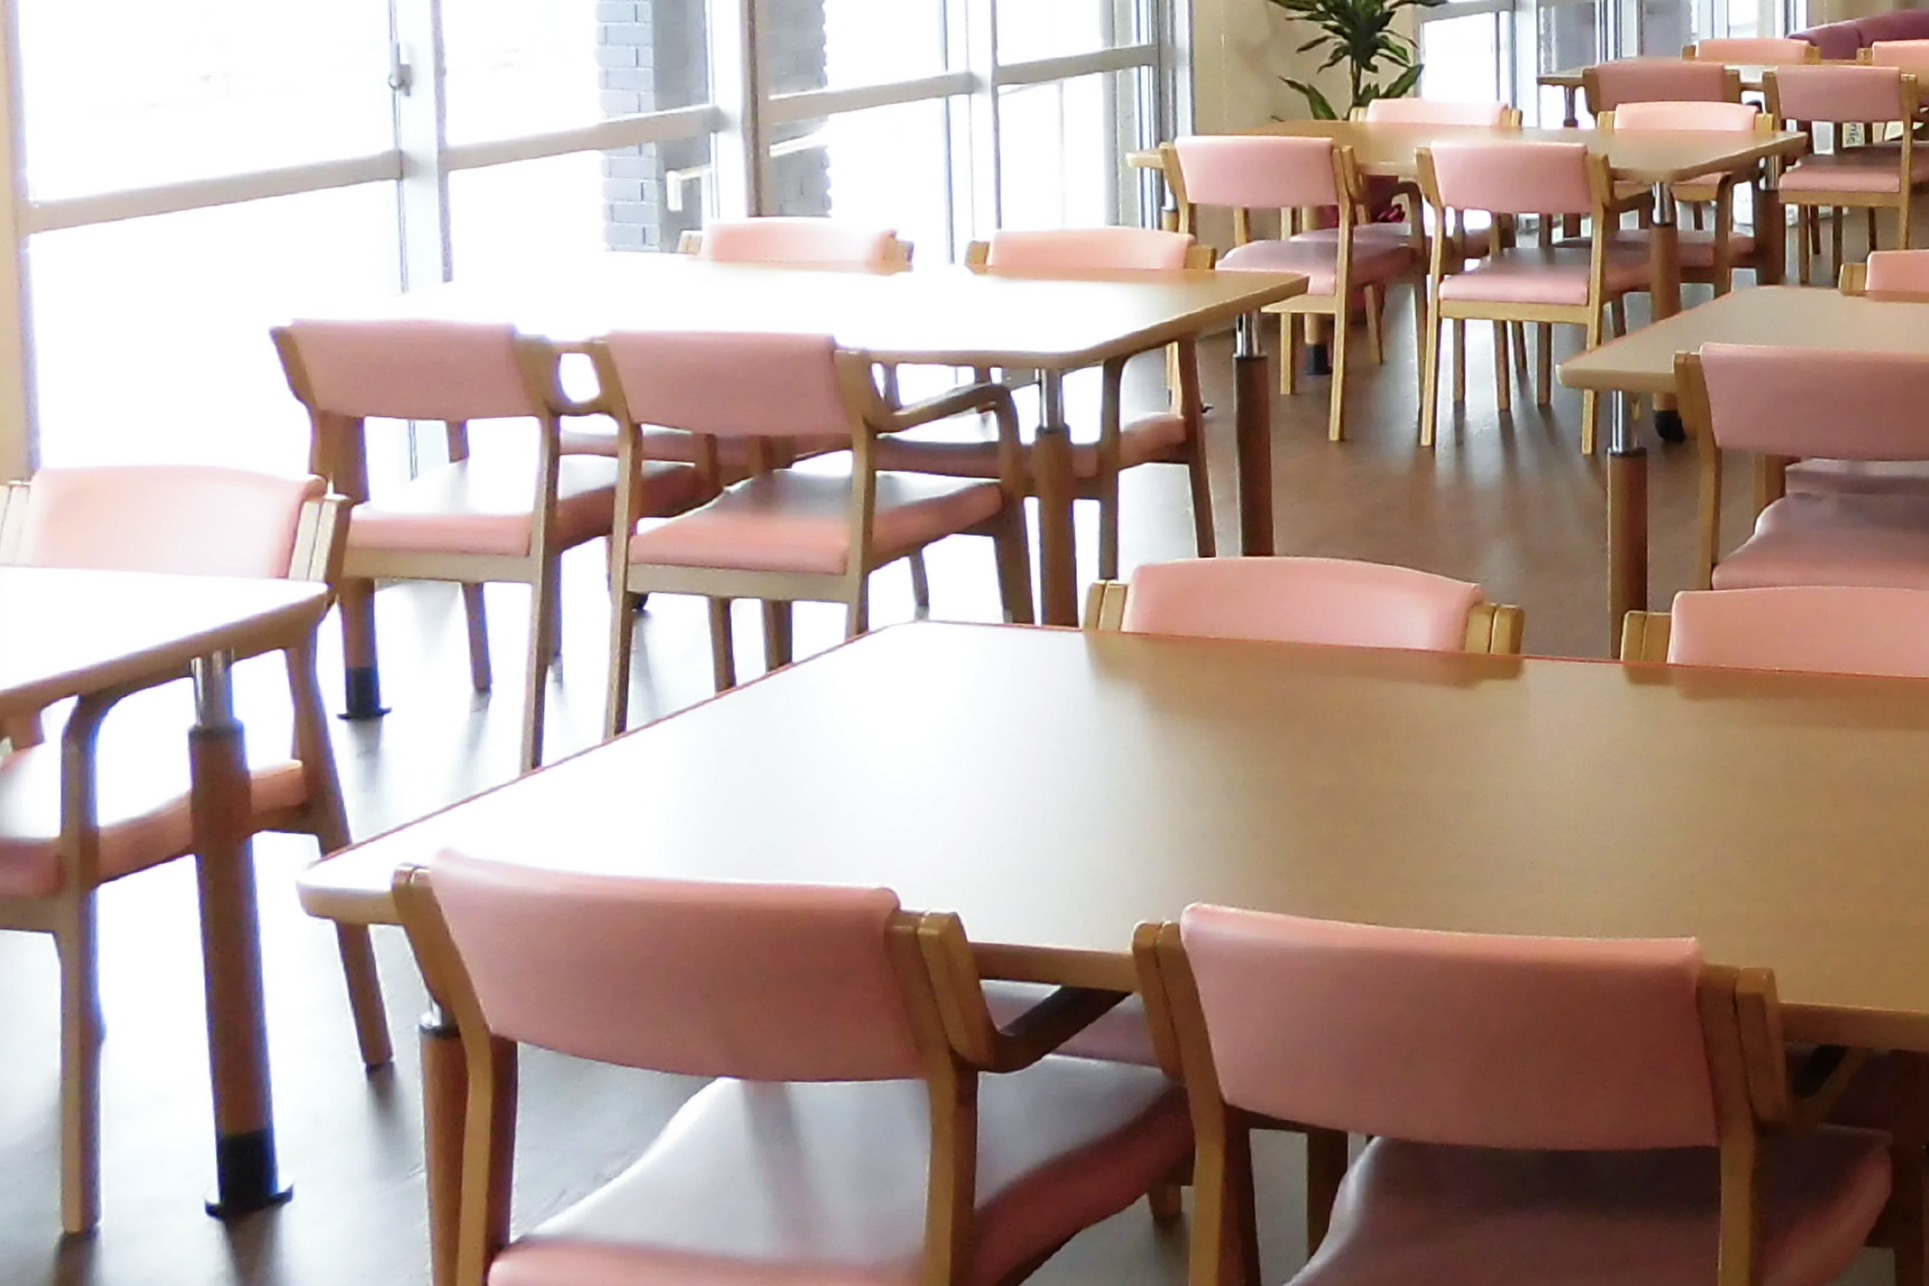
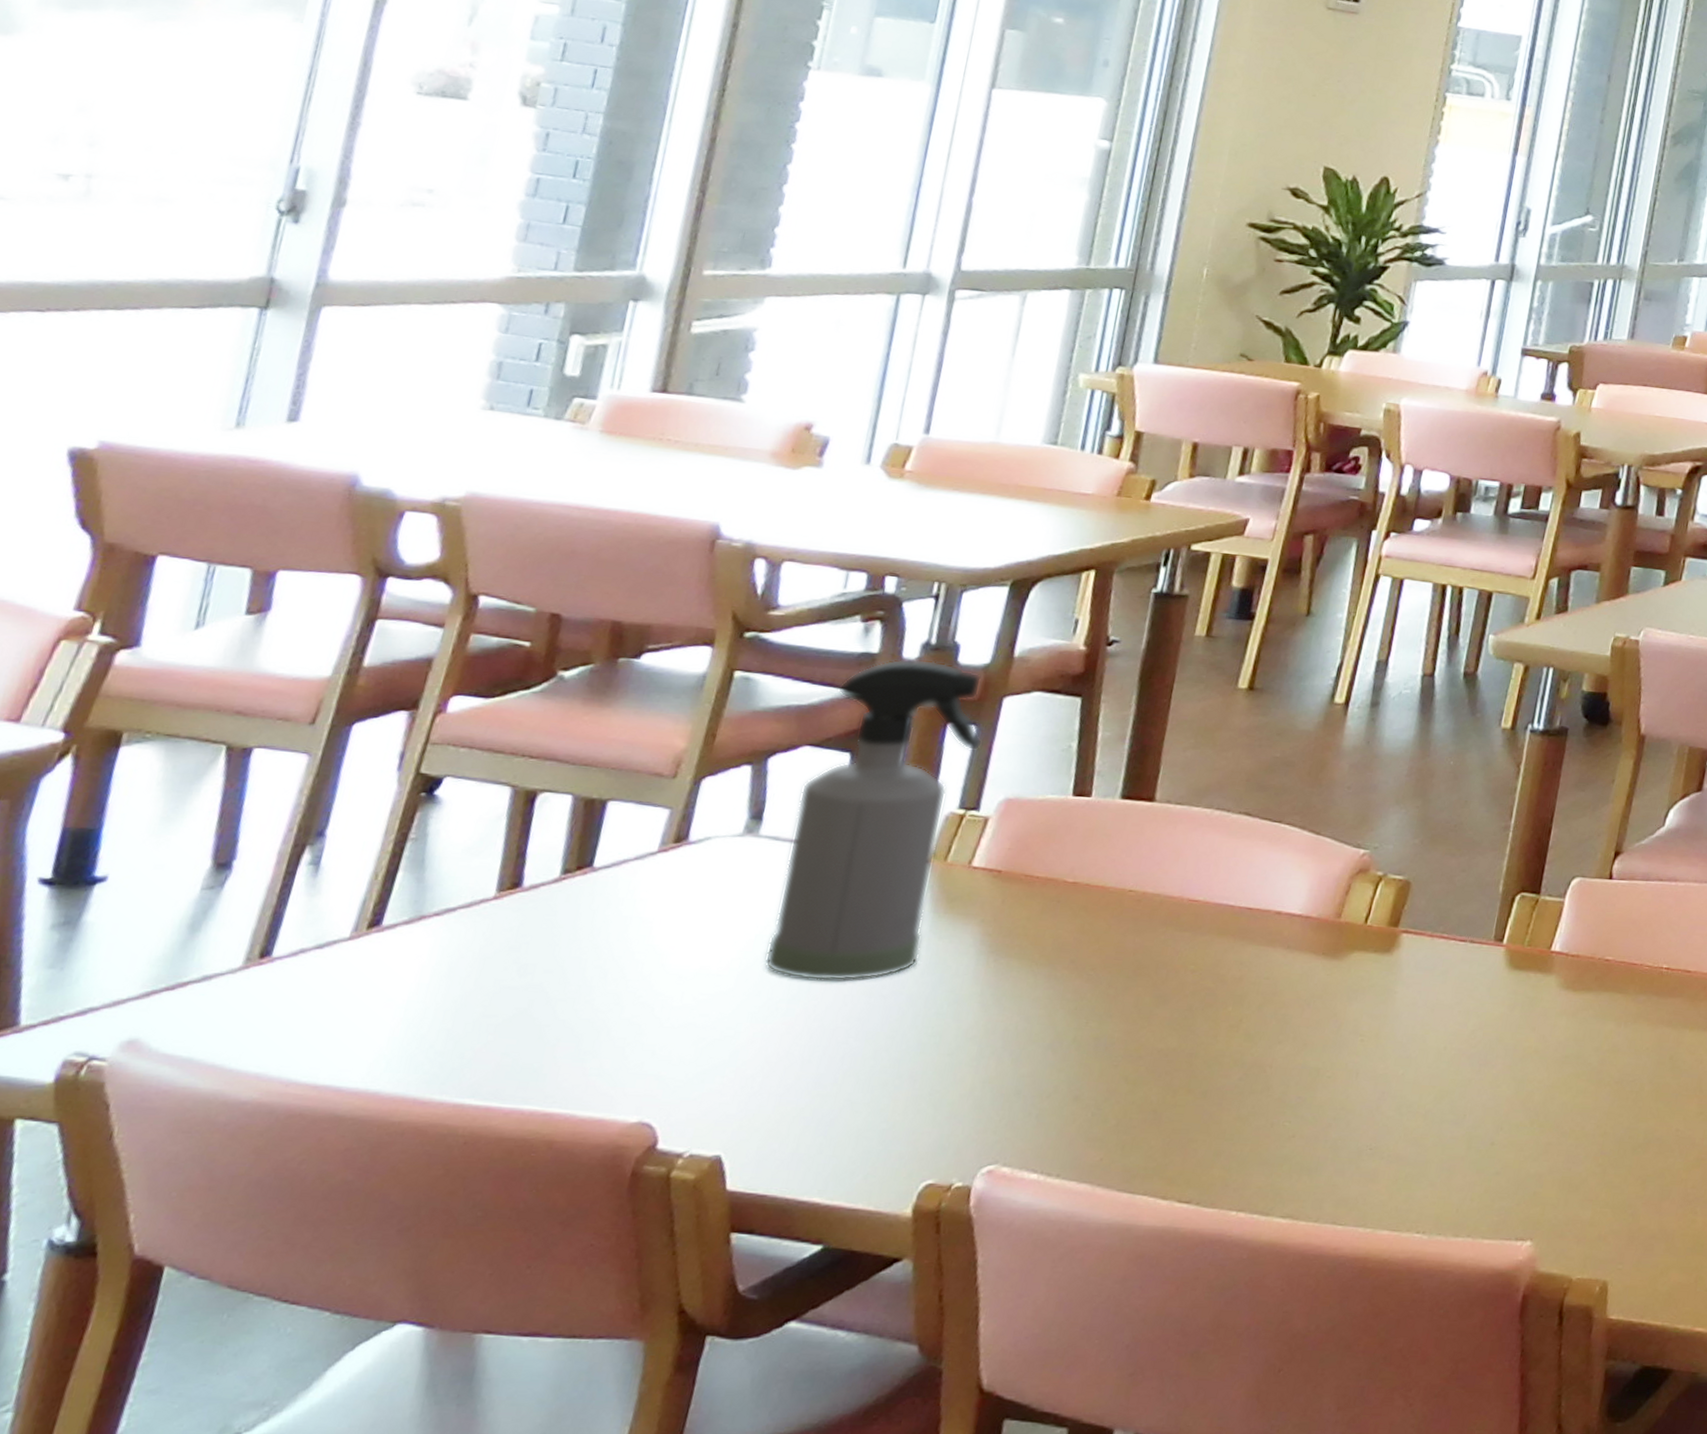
spray bottle: none [957,443,1109,749] -> present [764,658,983,982]

